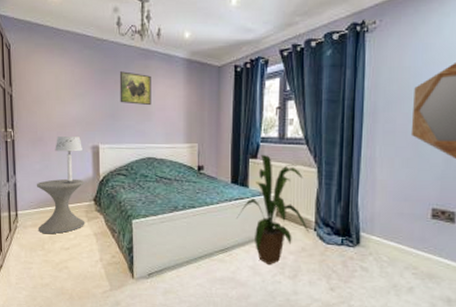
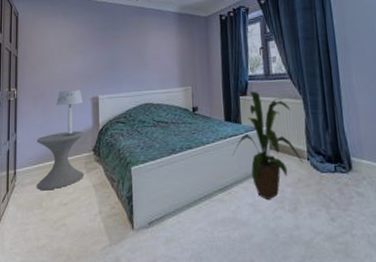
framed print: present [119,71,151,106] -> none [117,27,147,56]

